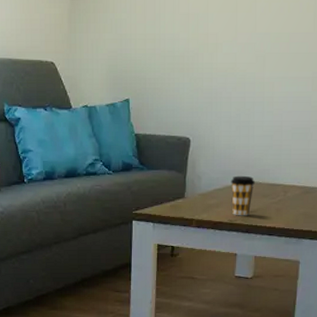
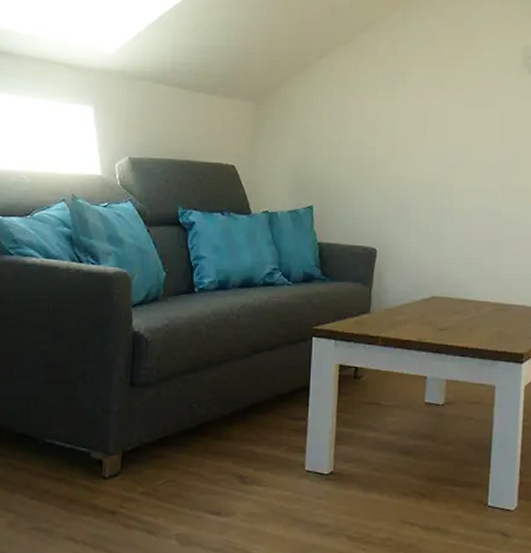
coffee cup: present [230,175,256,216] -> none [419,290,446,334]

